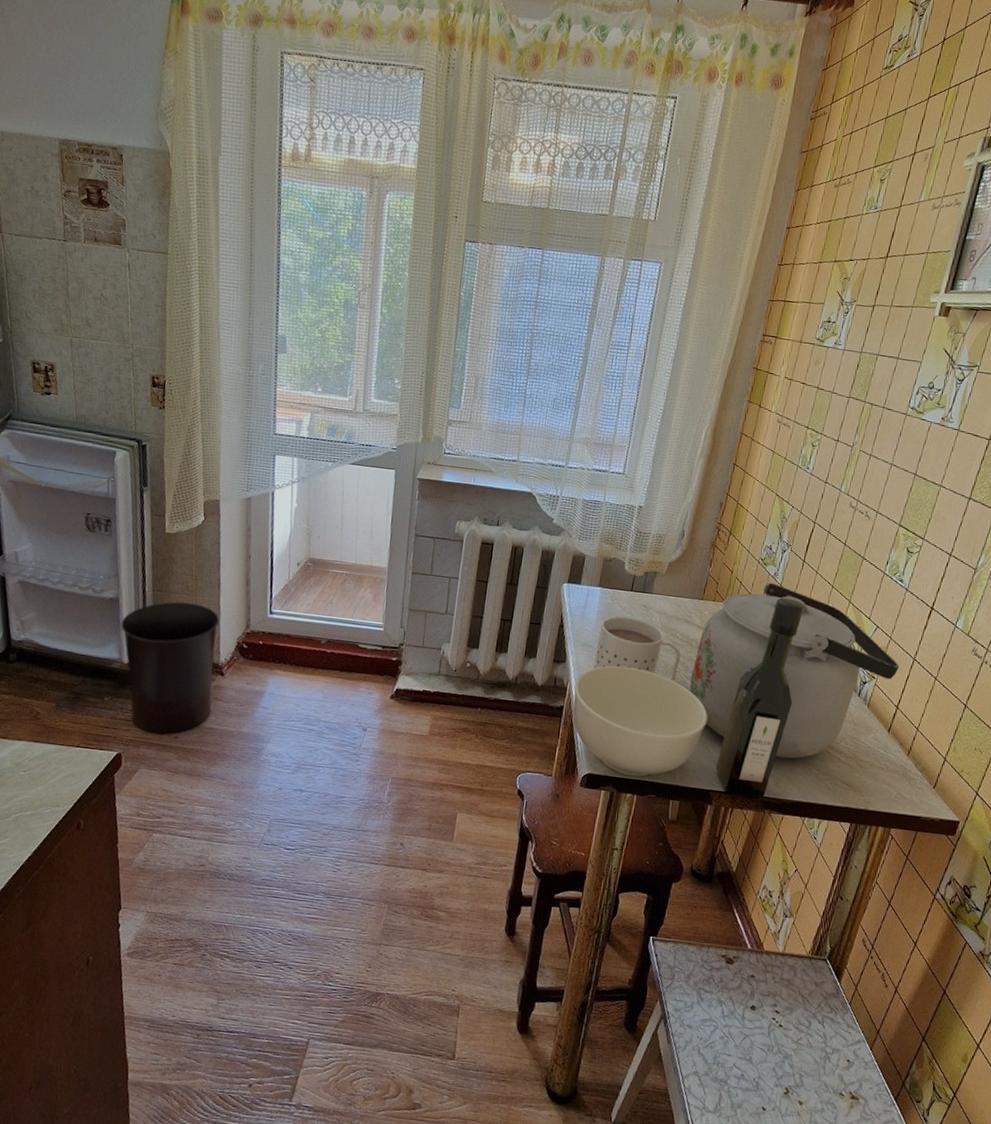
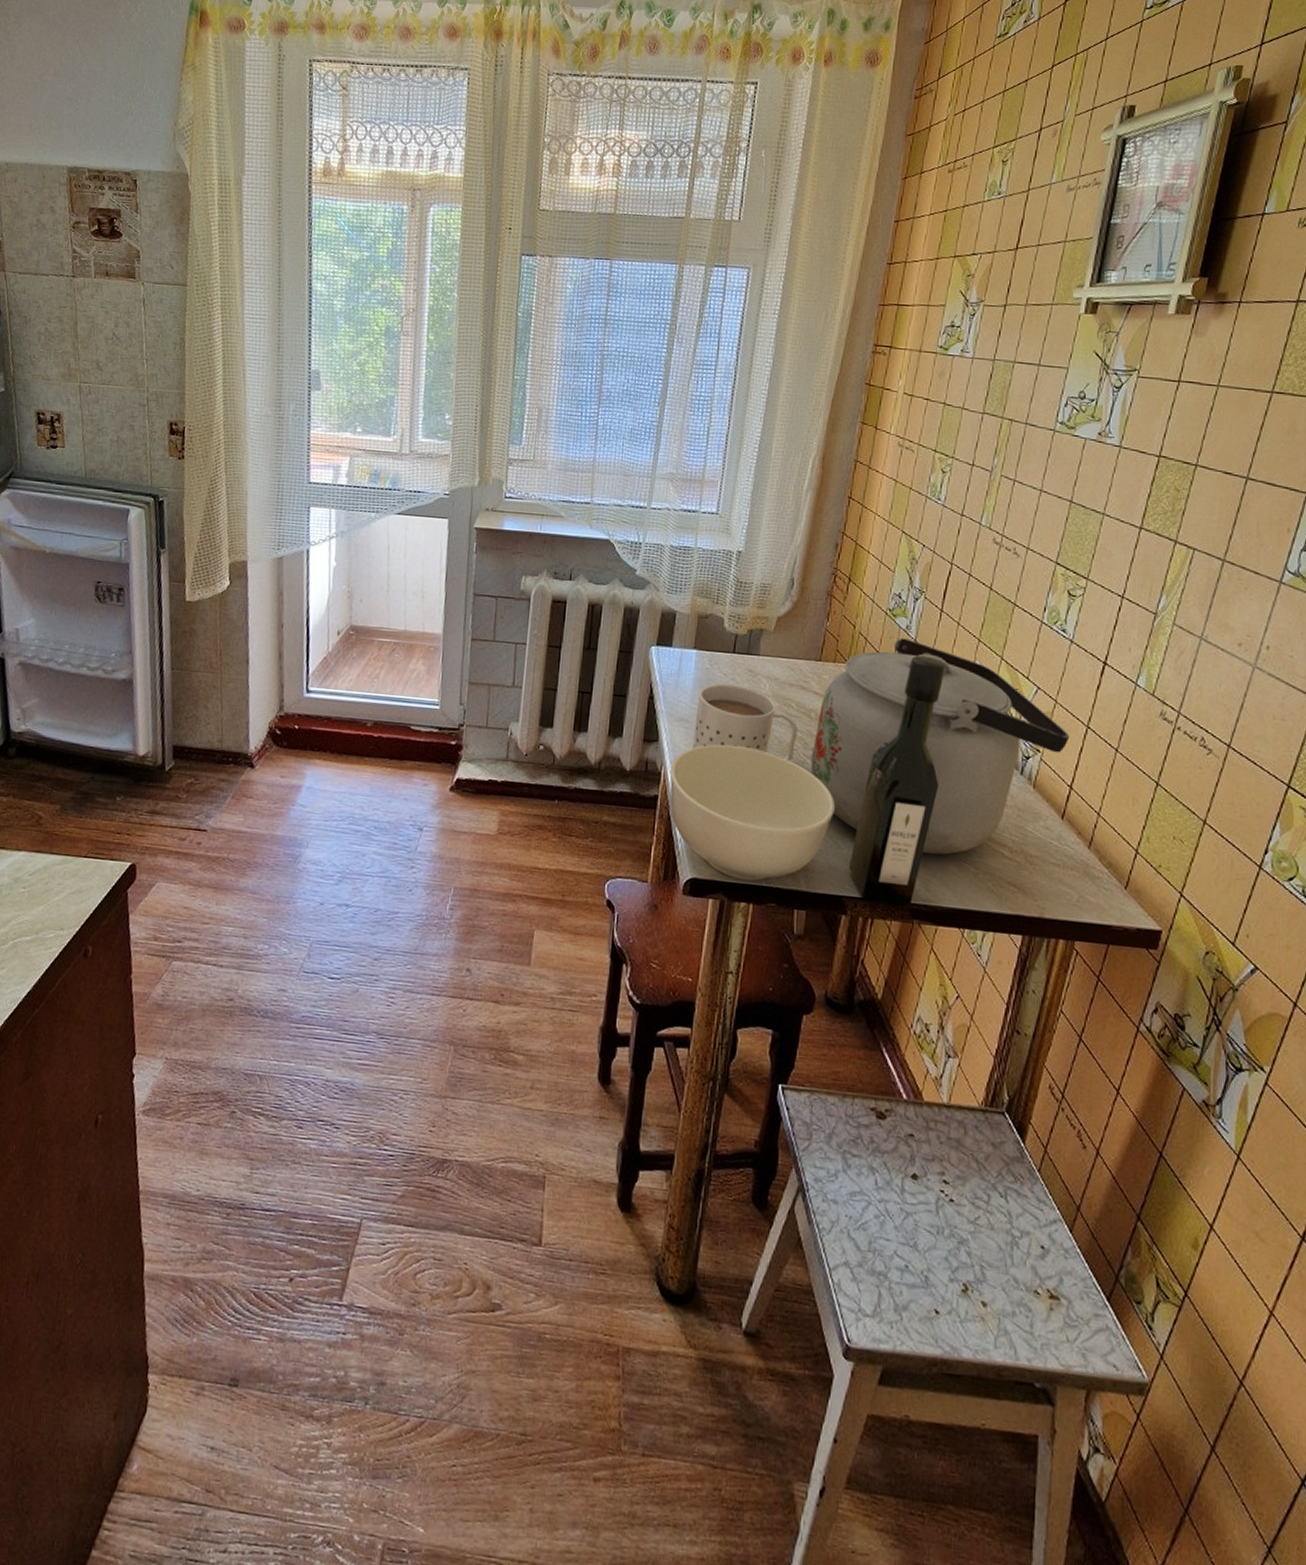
waste bin: present [121,601,219,735] -> none [135,681,248,840]

